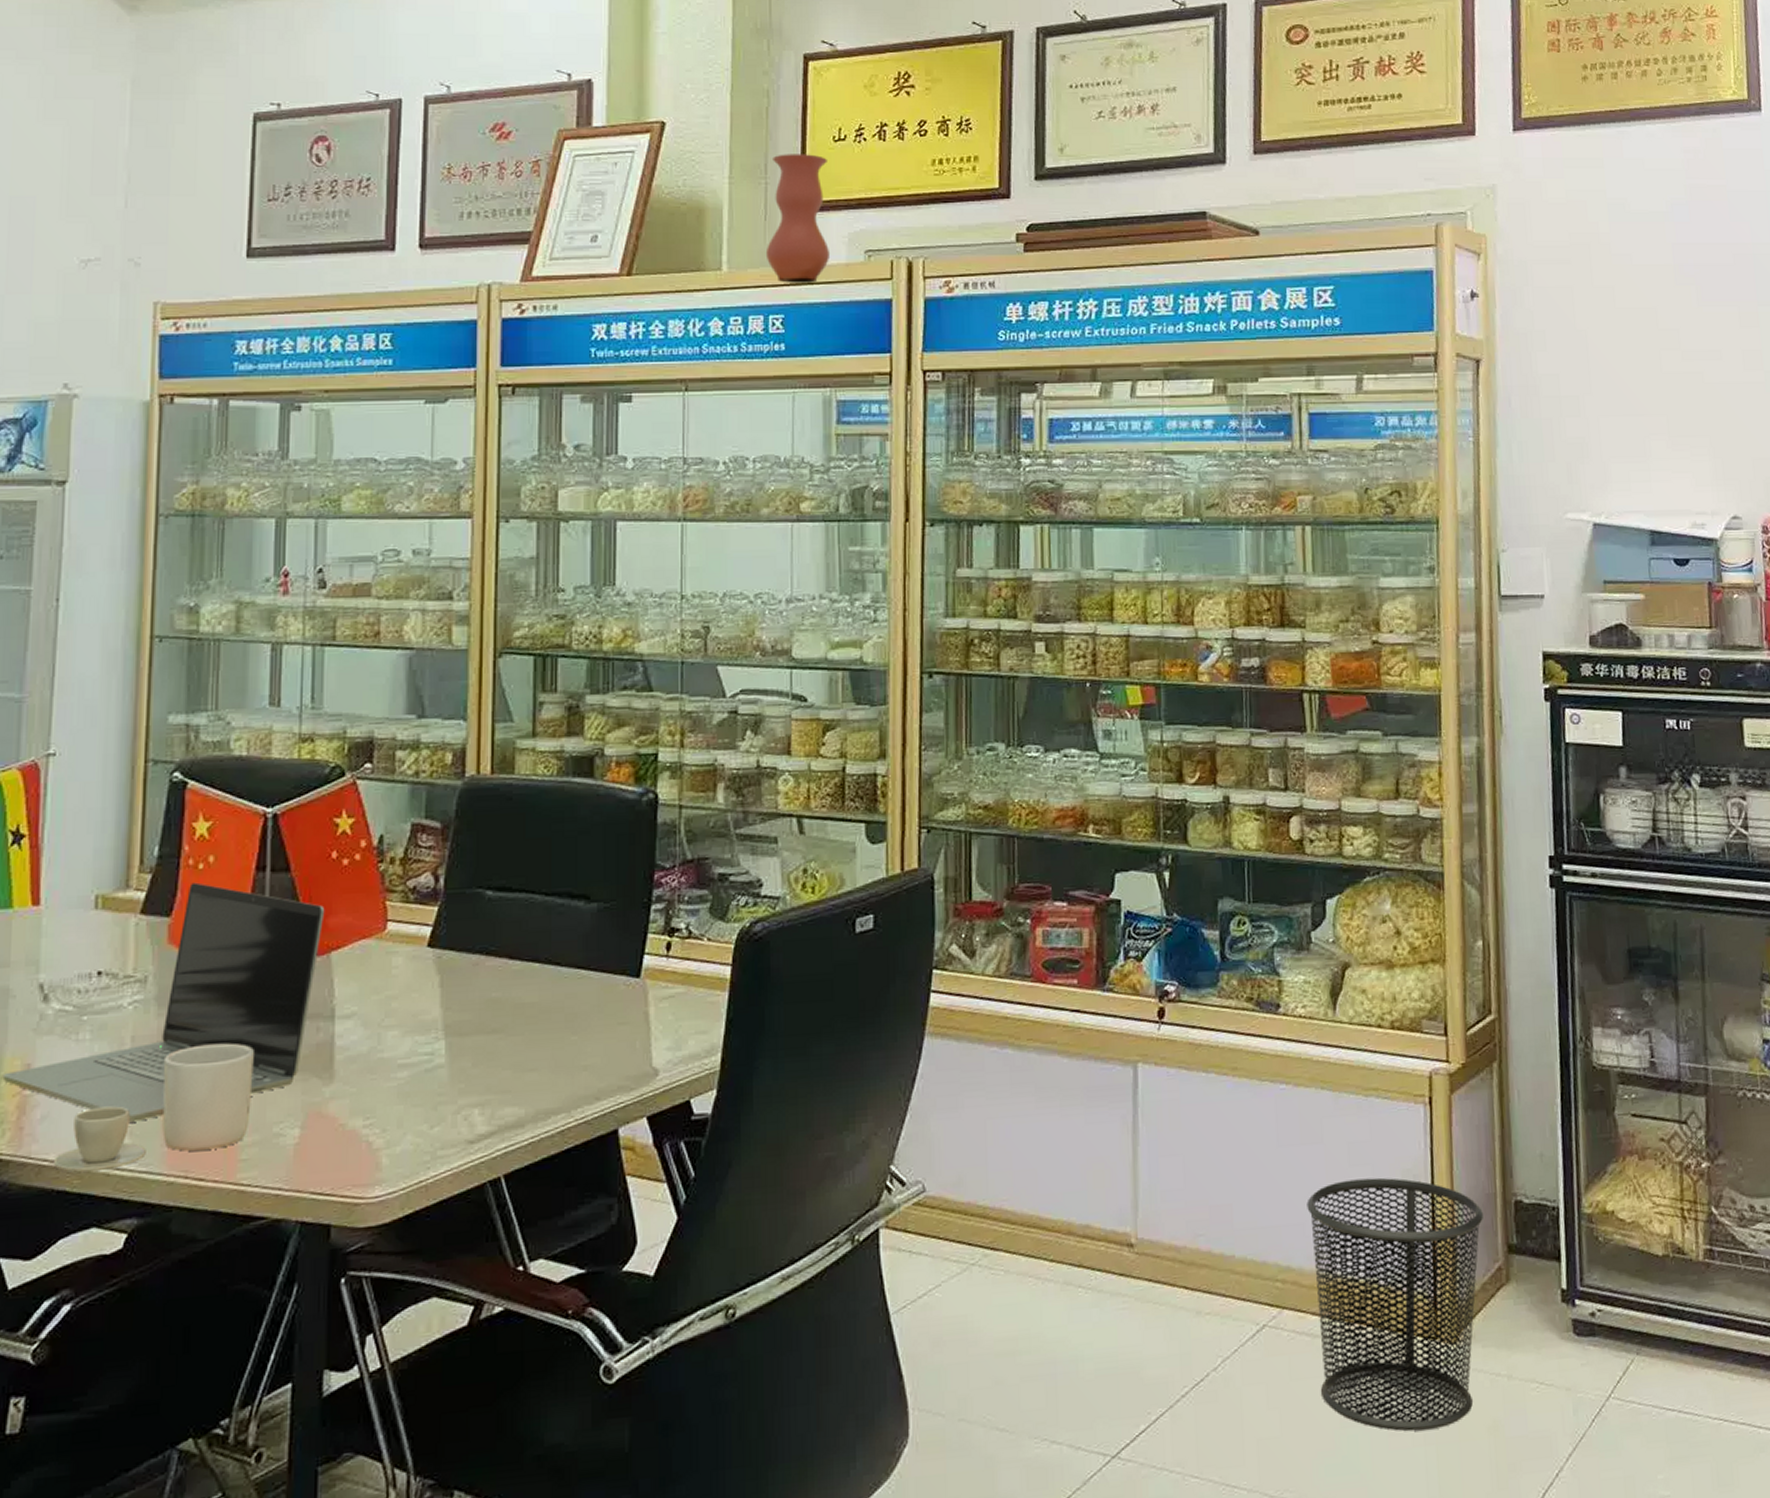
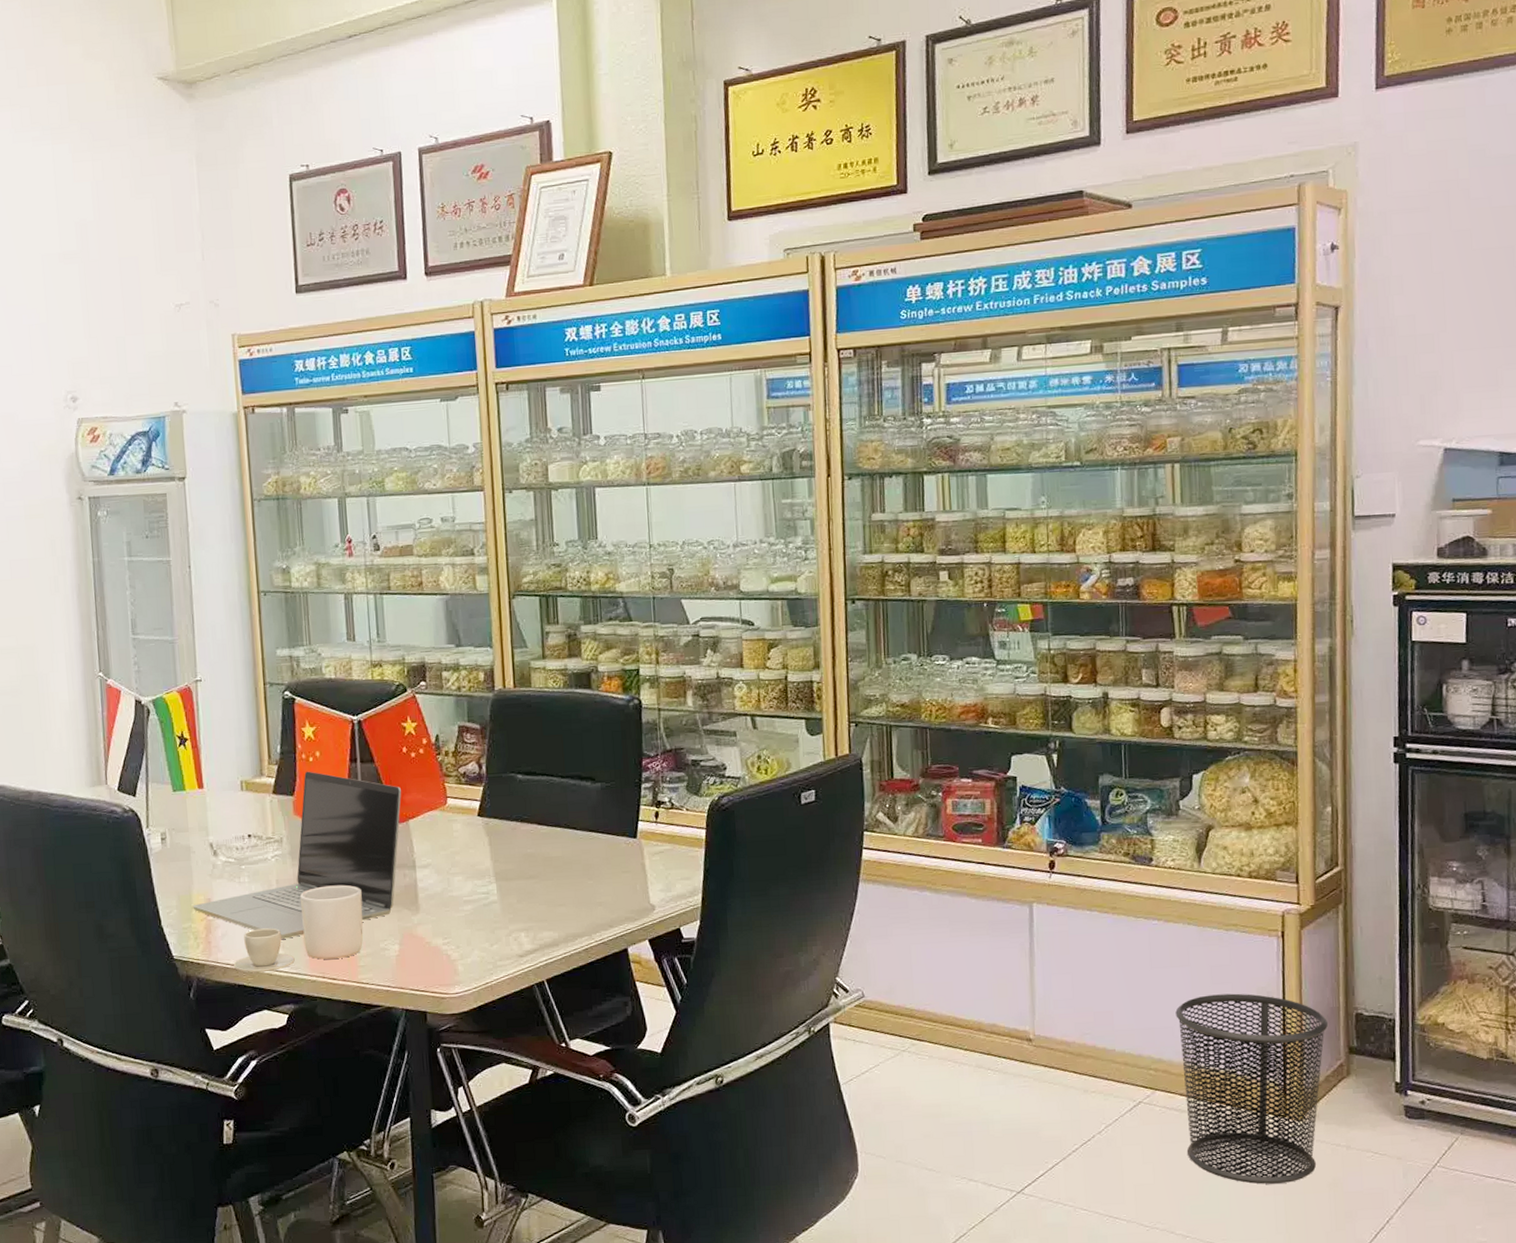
vase: present [765,154,831,283] -> none [701,169,755,283]

